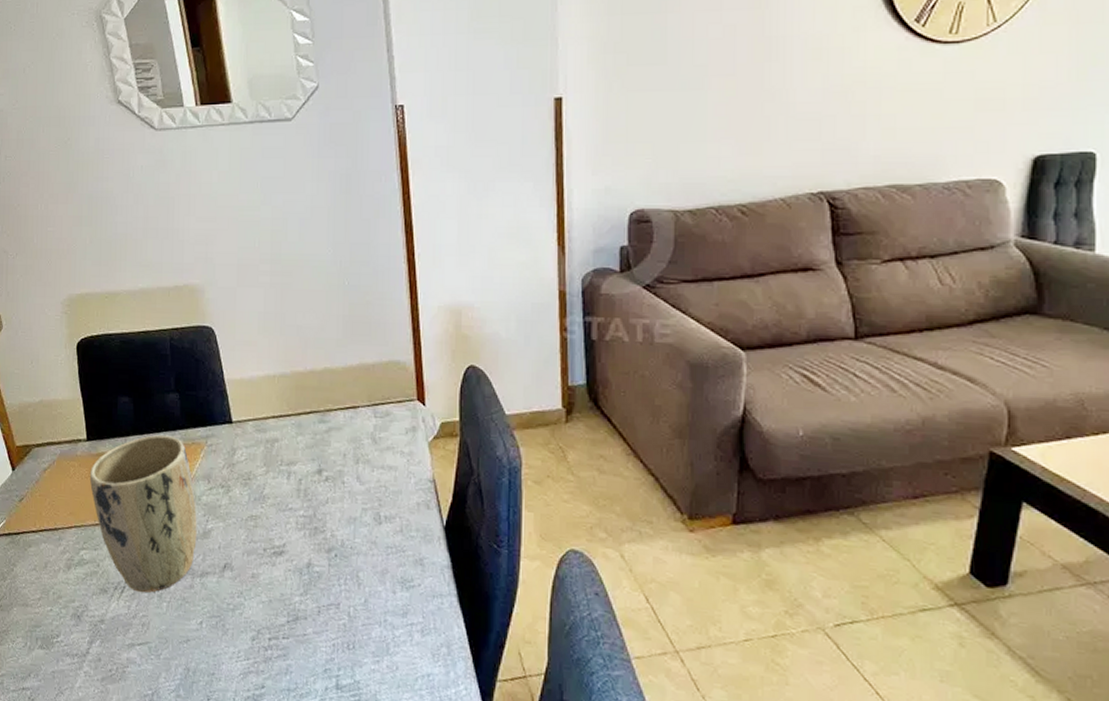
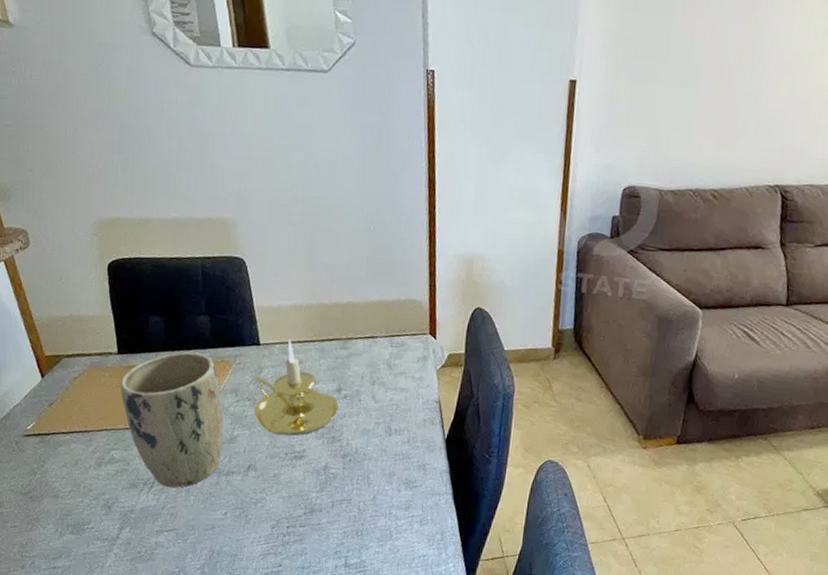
candle holder: none [227,415,321,528] -> present [254,340,340,436]

